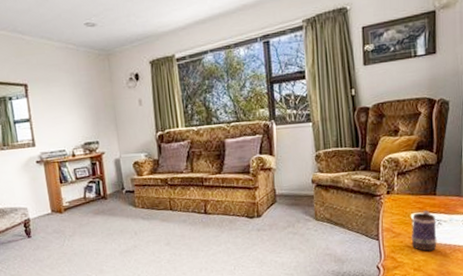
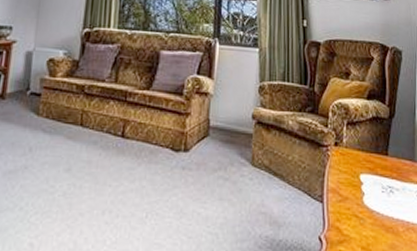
mug: present [411,210,437,251] -> none [359,173,388,226]

